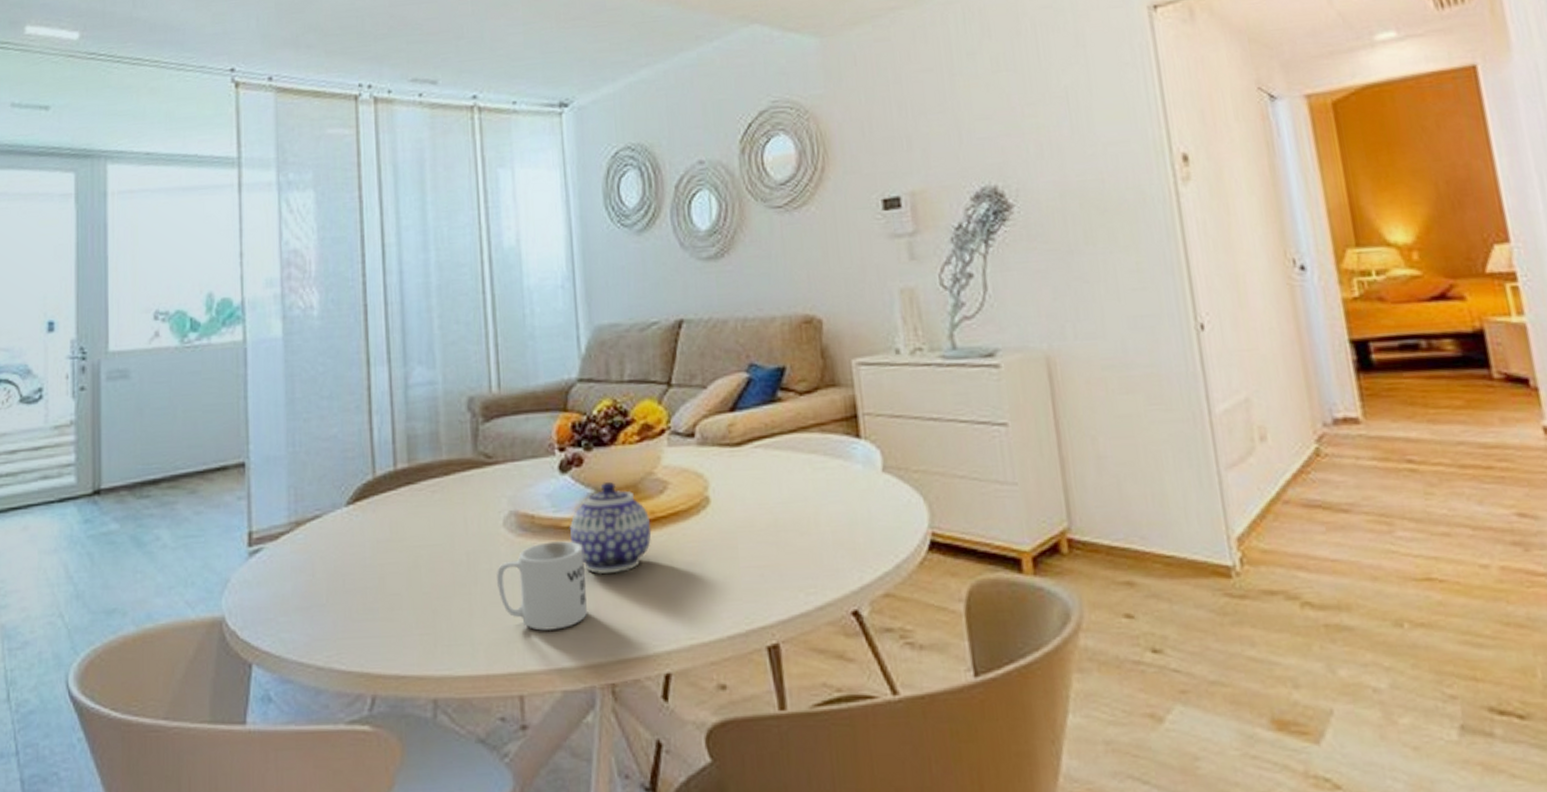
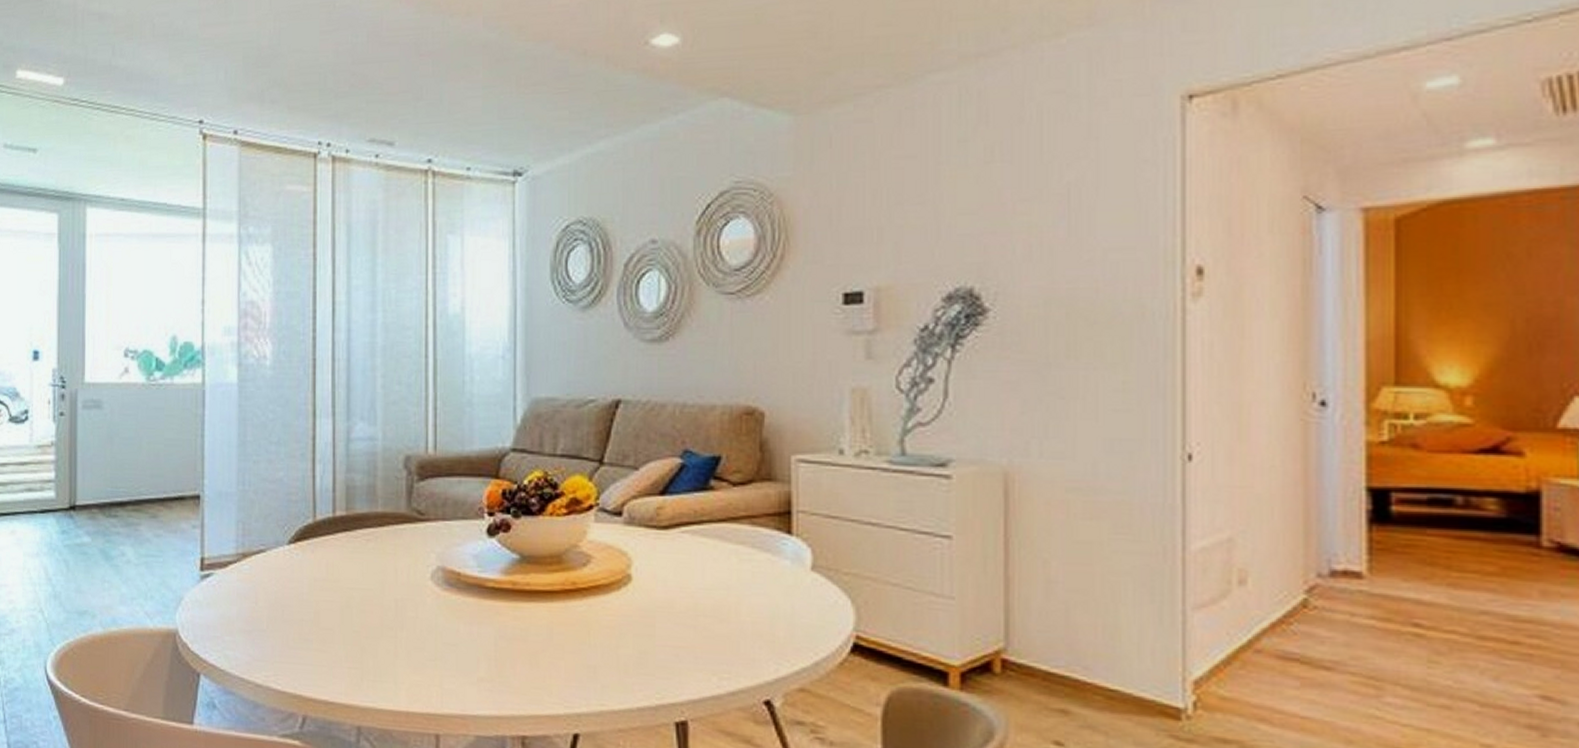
mug: present [497,541,588,631] -> none [422,599,505,680]
teapot: present [569,481,652,575] -> none [492,549,572,635]

